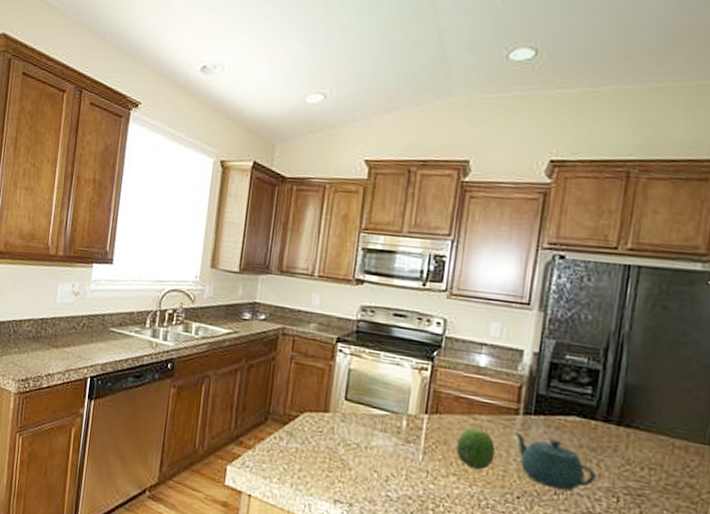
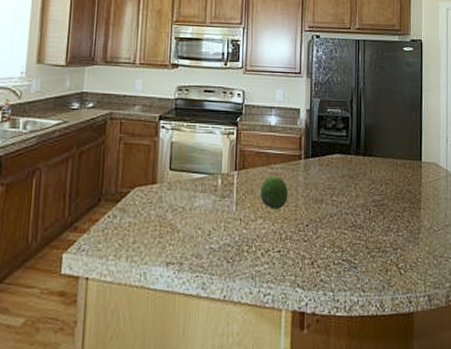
teapot: present [514,432,597,491] -> none [300,173,356,213]

